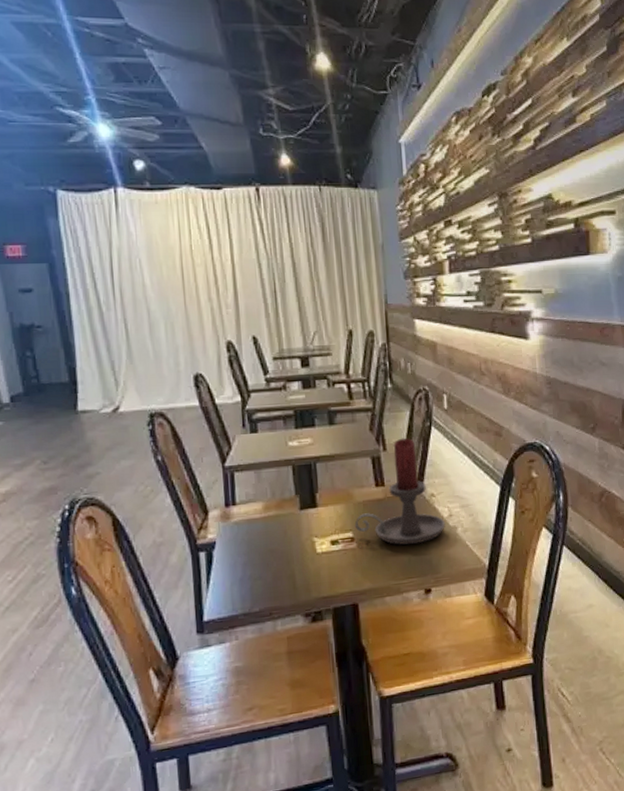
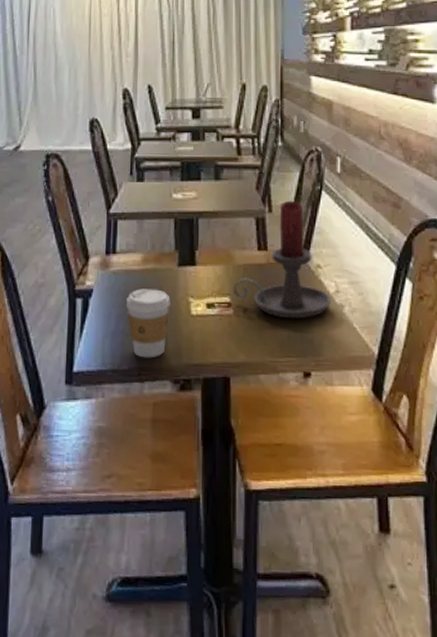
coffee cup: none [251,534,296,599] -> present [127,289,171,359]

